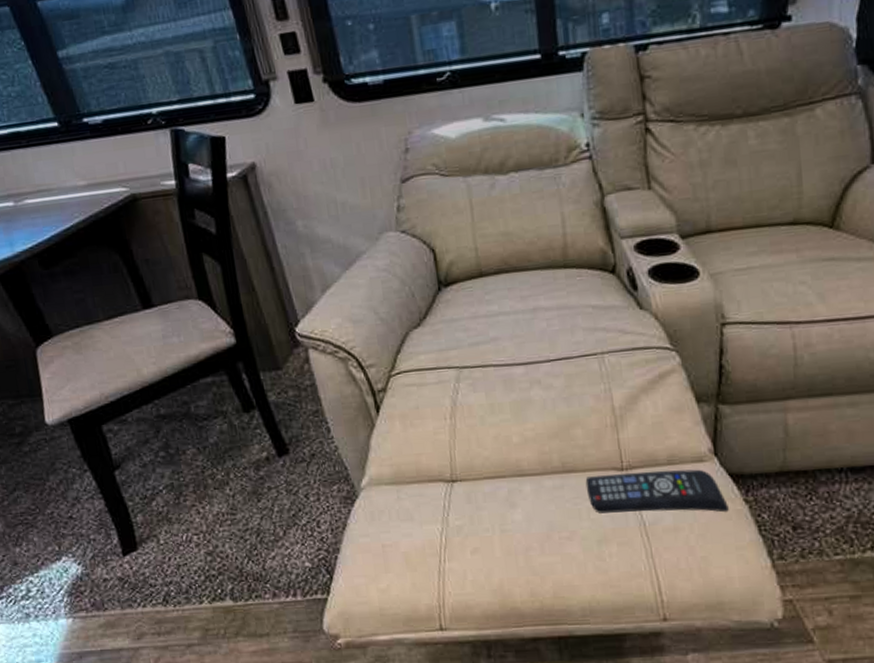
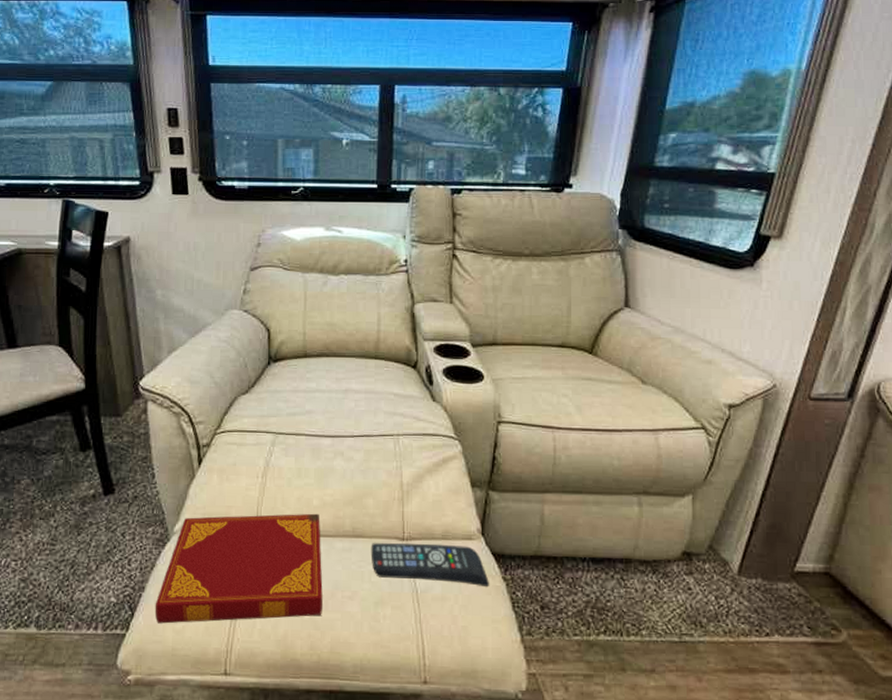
hardback book: none [353,451,539,584] -> present [154,513,323,624]

